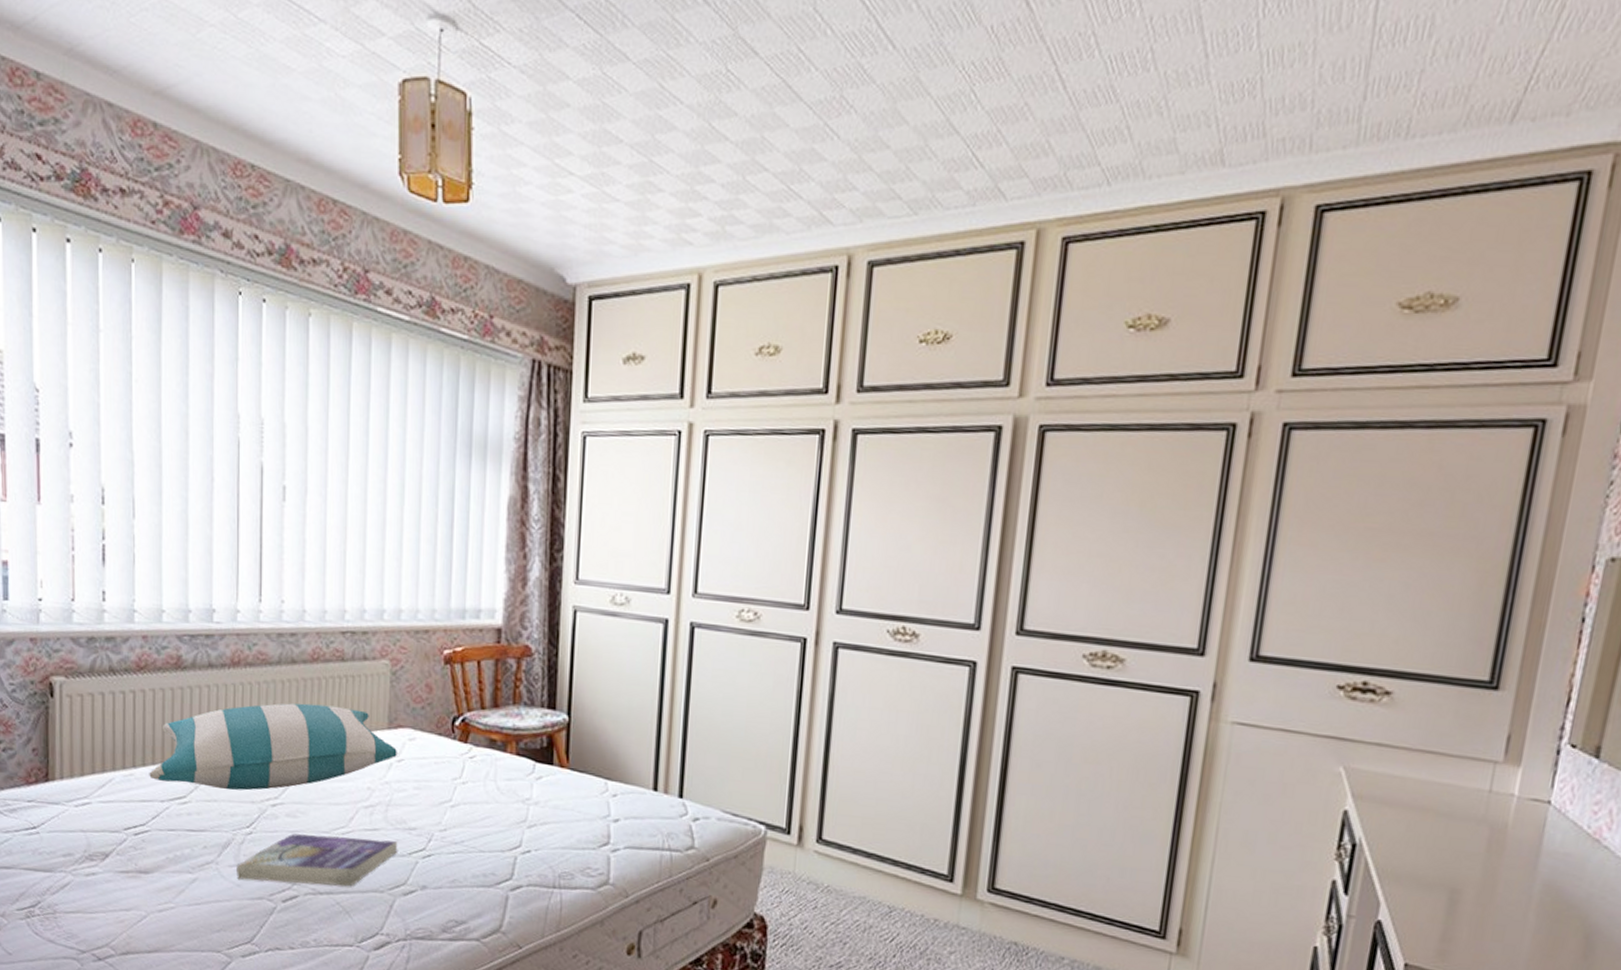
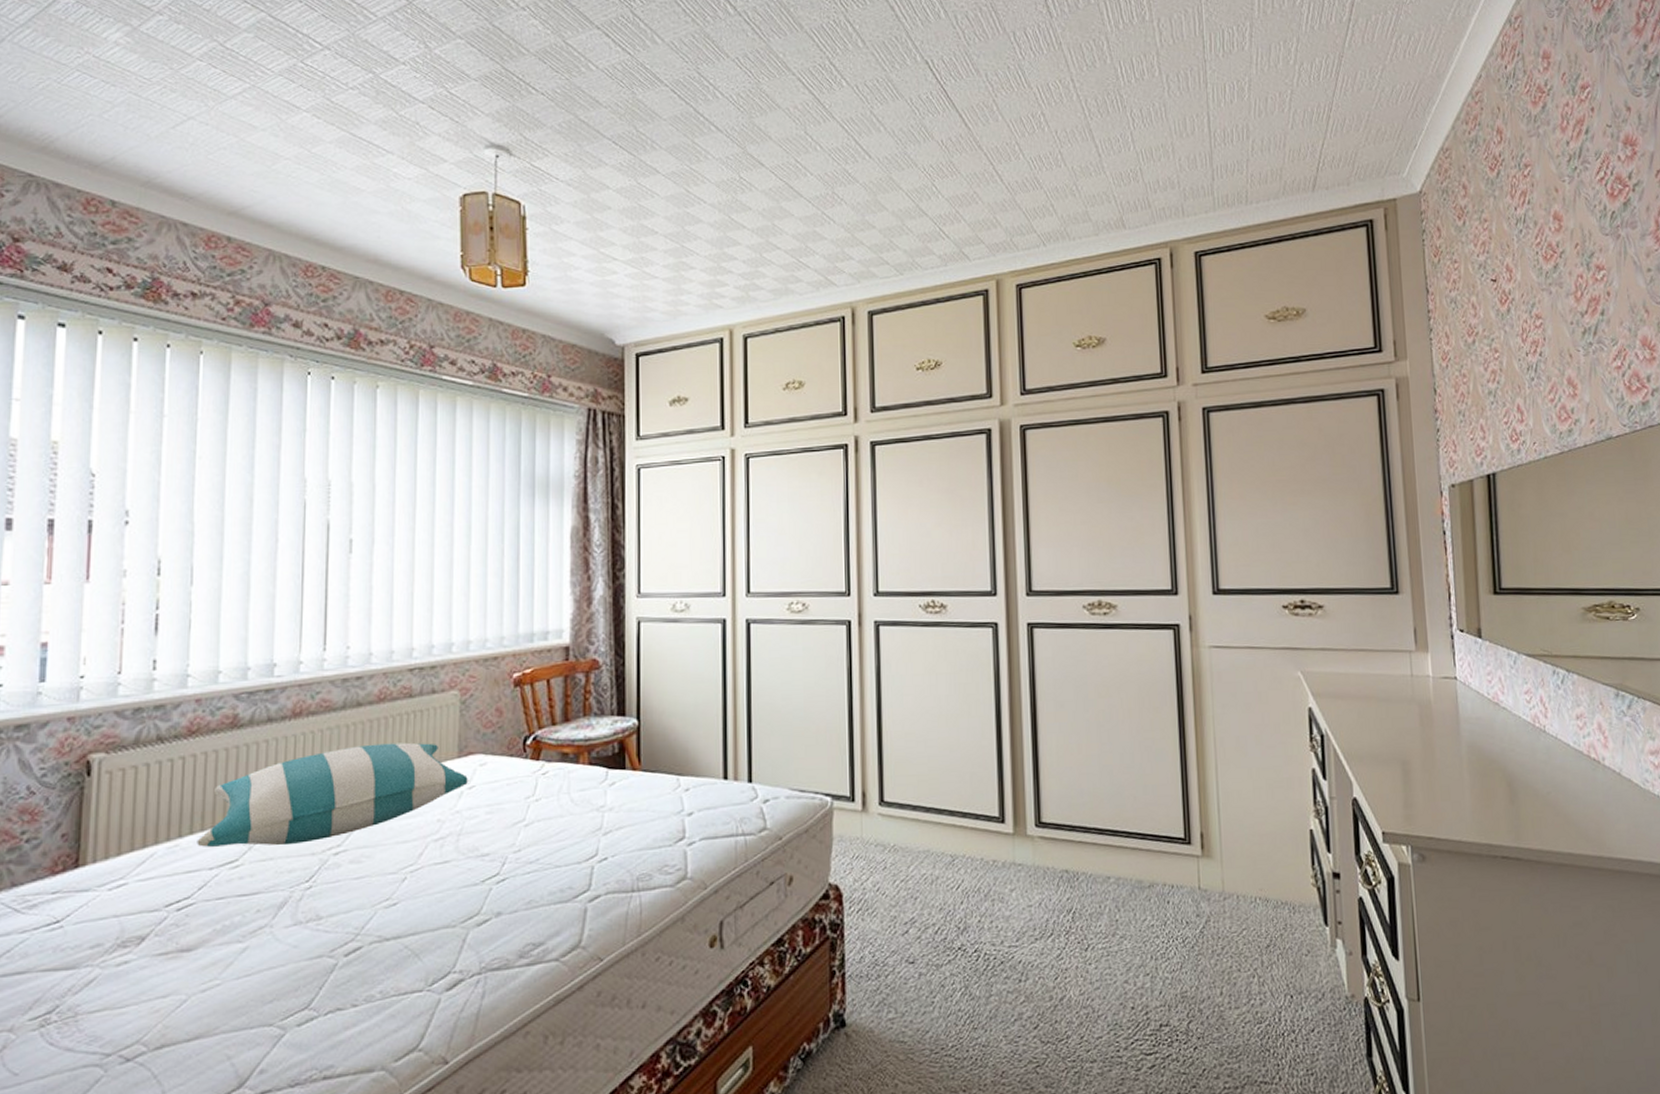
book: present [237,833,398,887] -> none [293,871,471,939]

